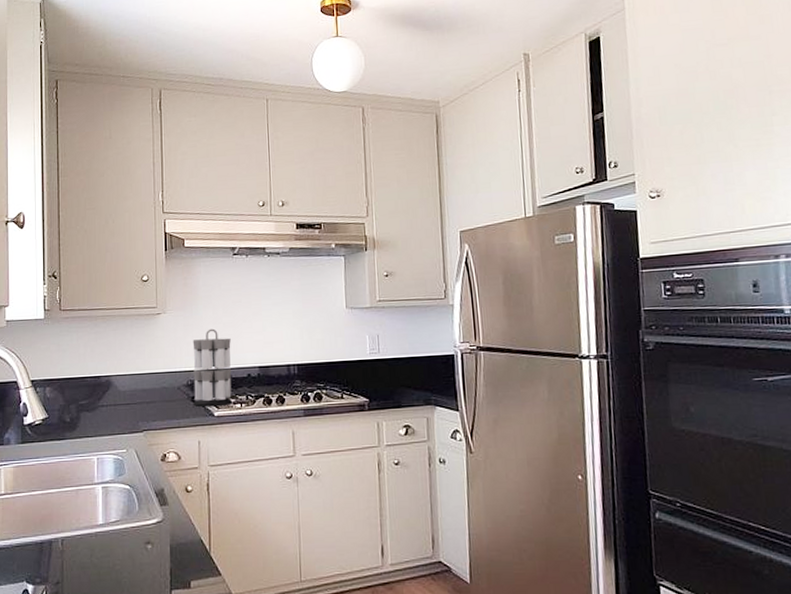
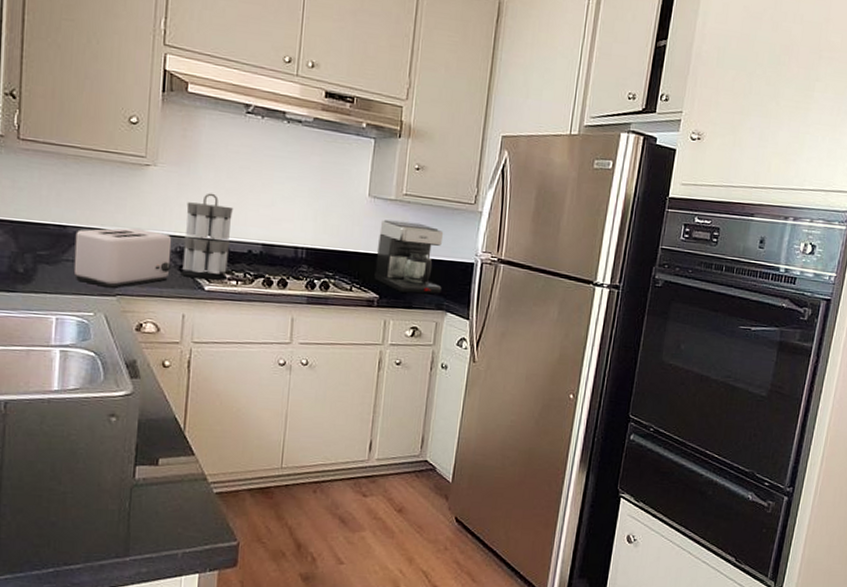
toaster: none [107,369,184,425] -> present [73,227,172,288]
coffee maker: none [360,325,427,393] -> present [374,219,444,294]

